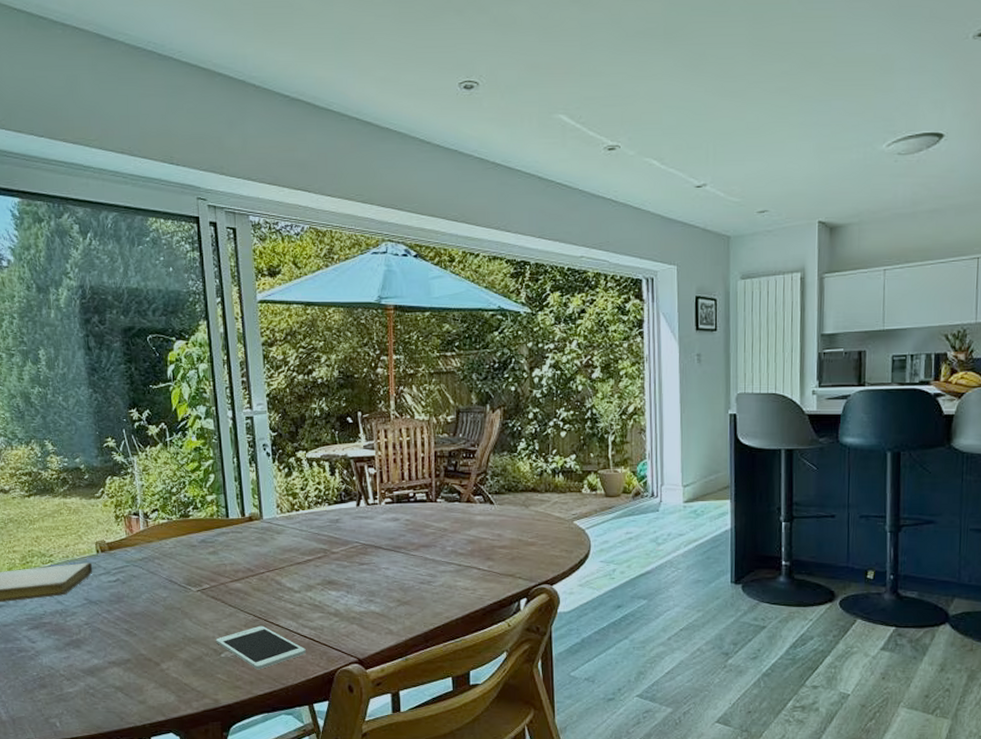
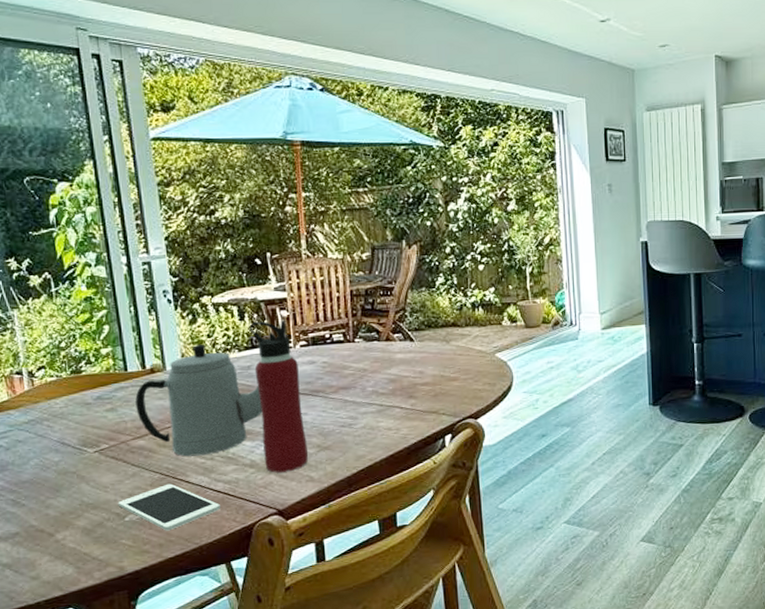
teapot: none [235,496,348,602] -> present [135,344,263,457]
water bottle: none [339,477,388,623] -> present [249,320,308,473]

